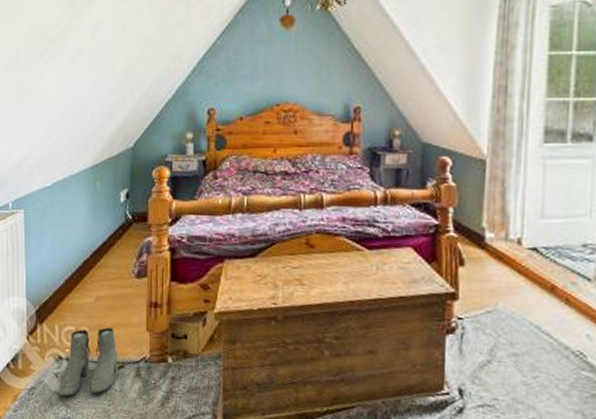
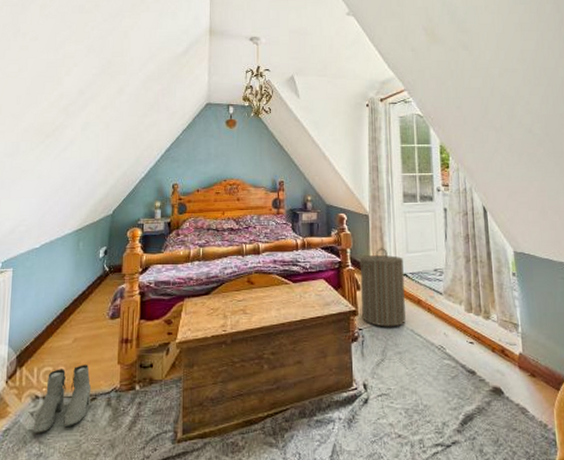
laundry hamper: none [464,209,534,320] -> present [359,248,406,327]

